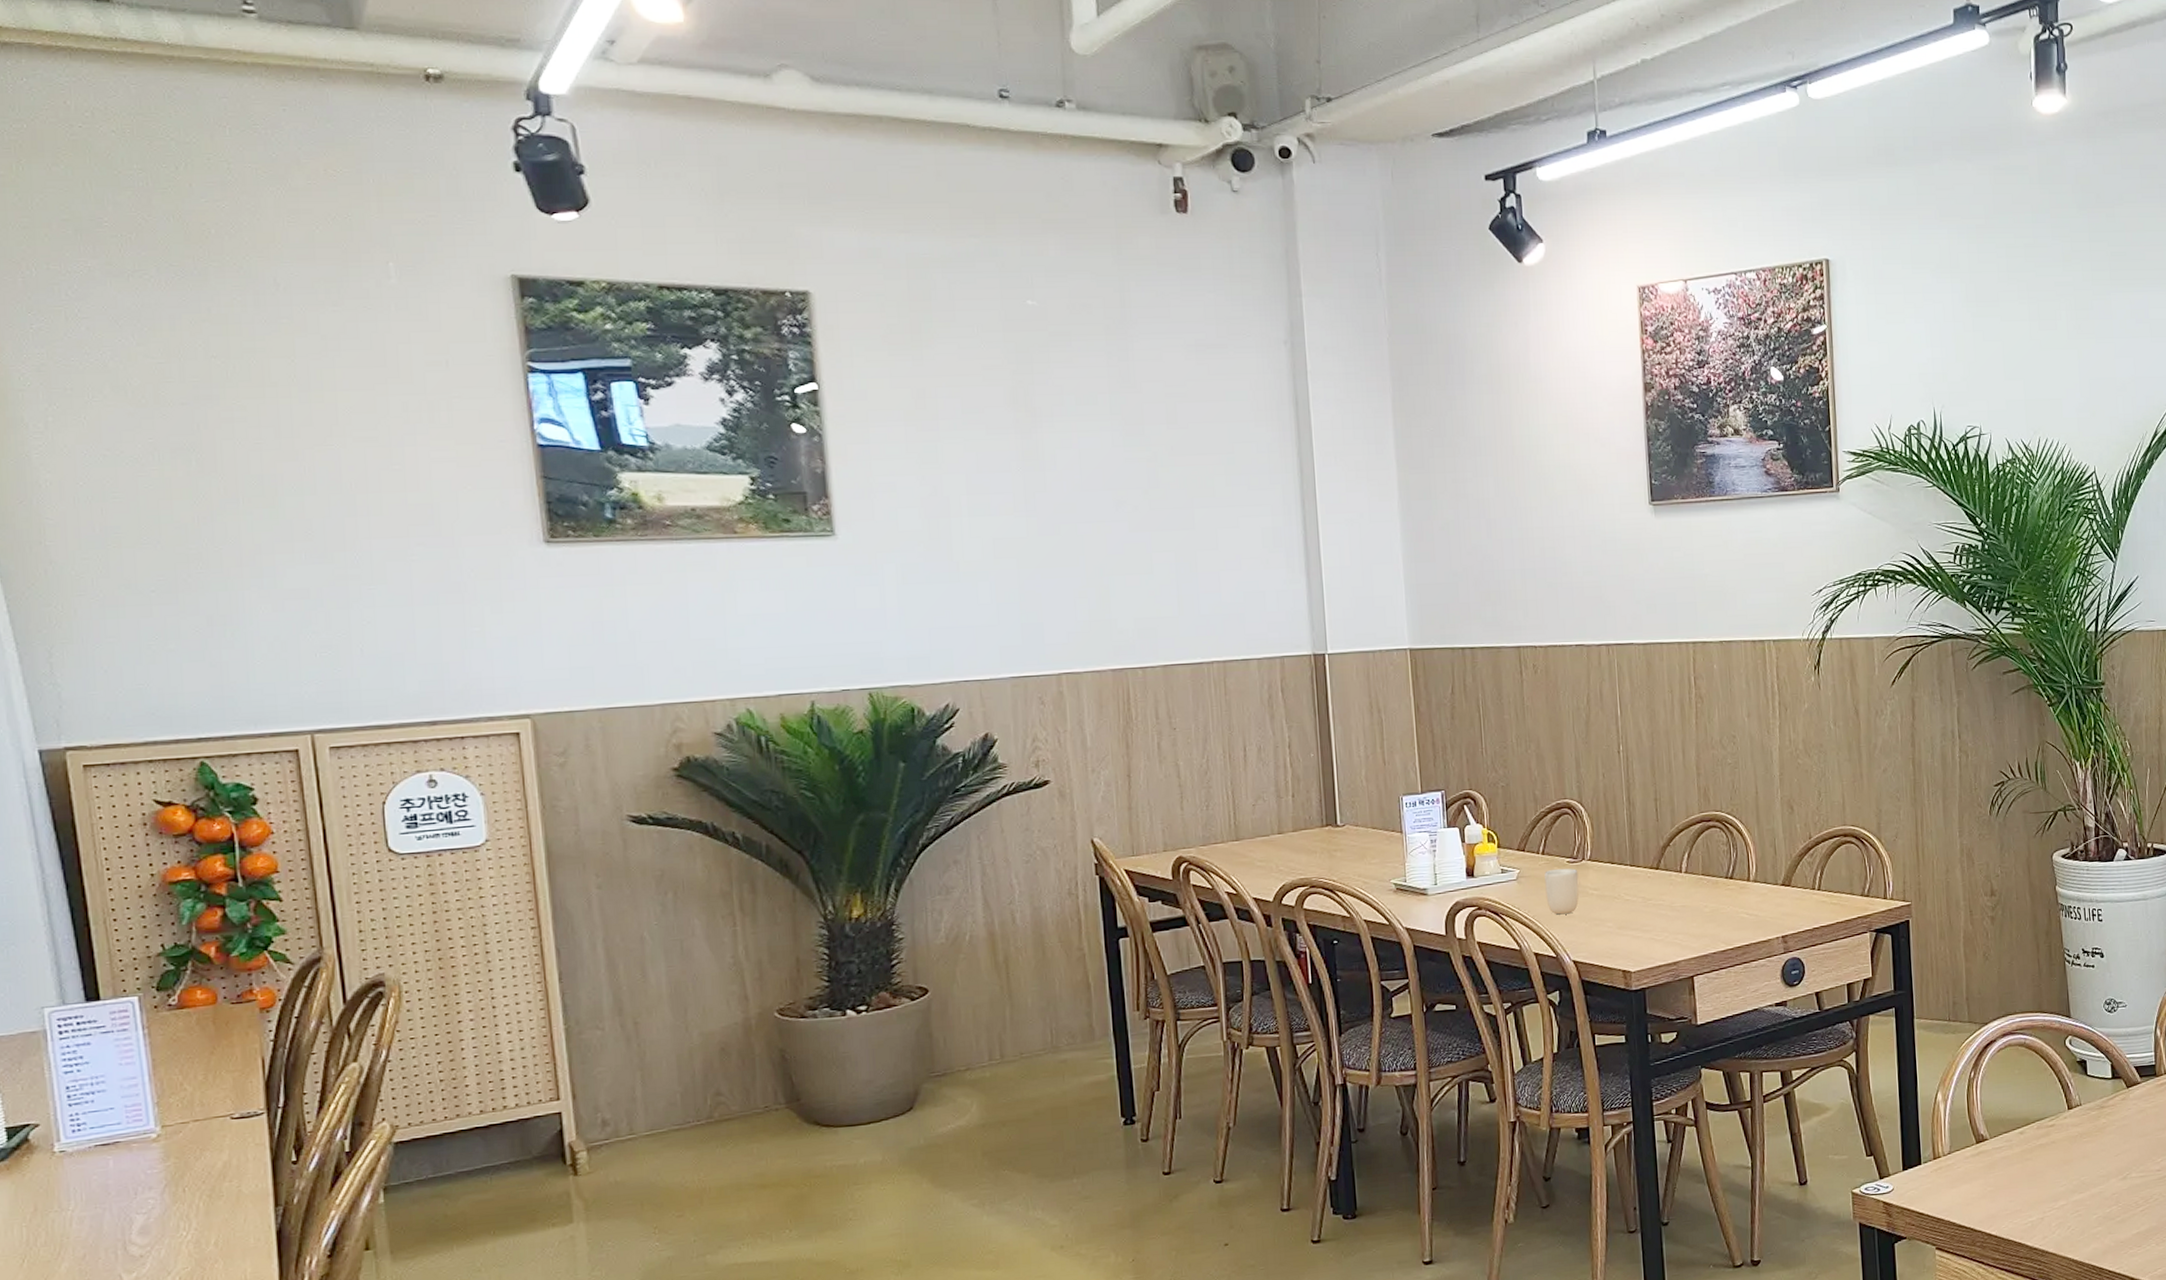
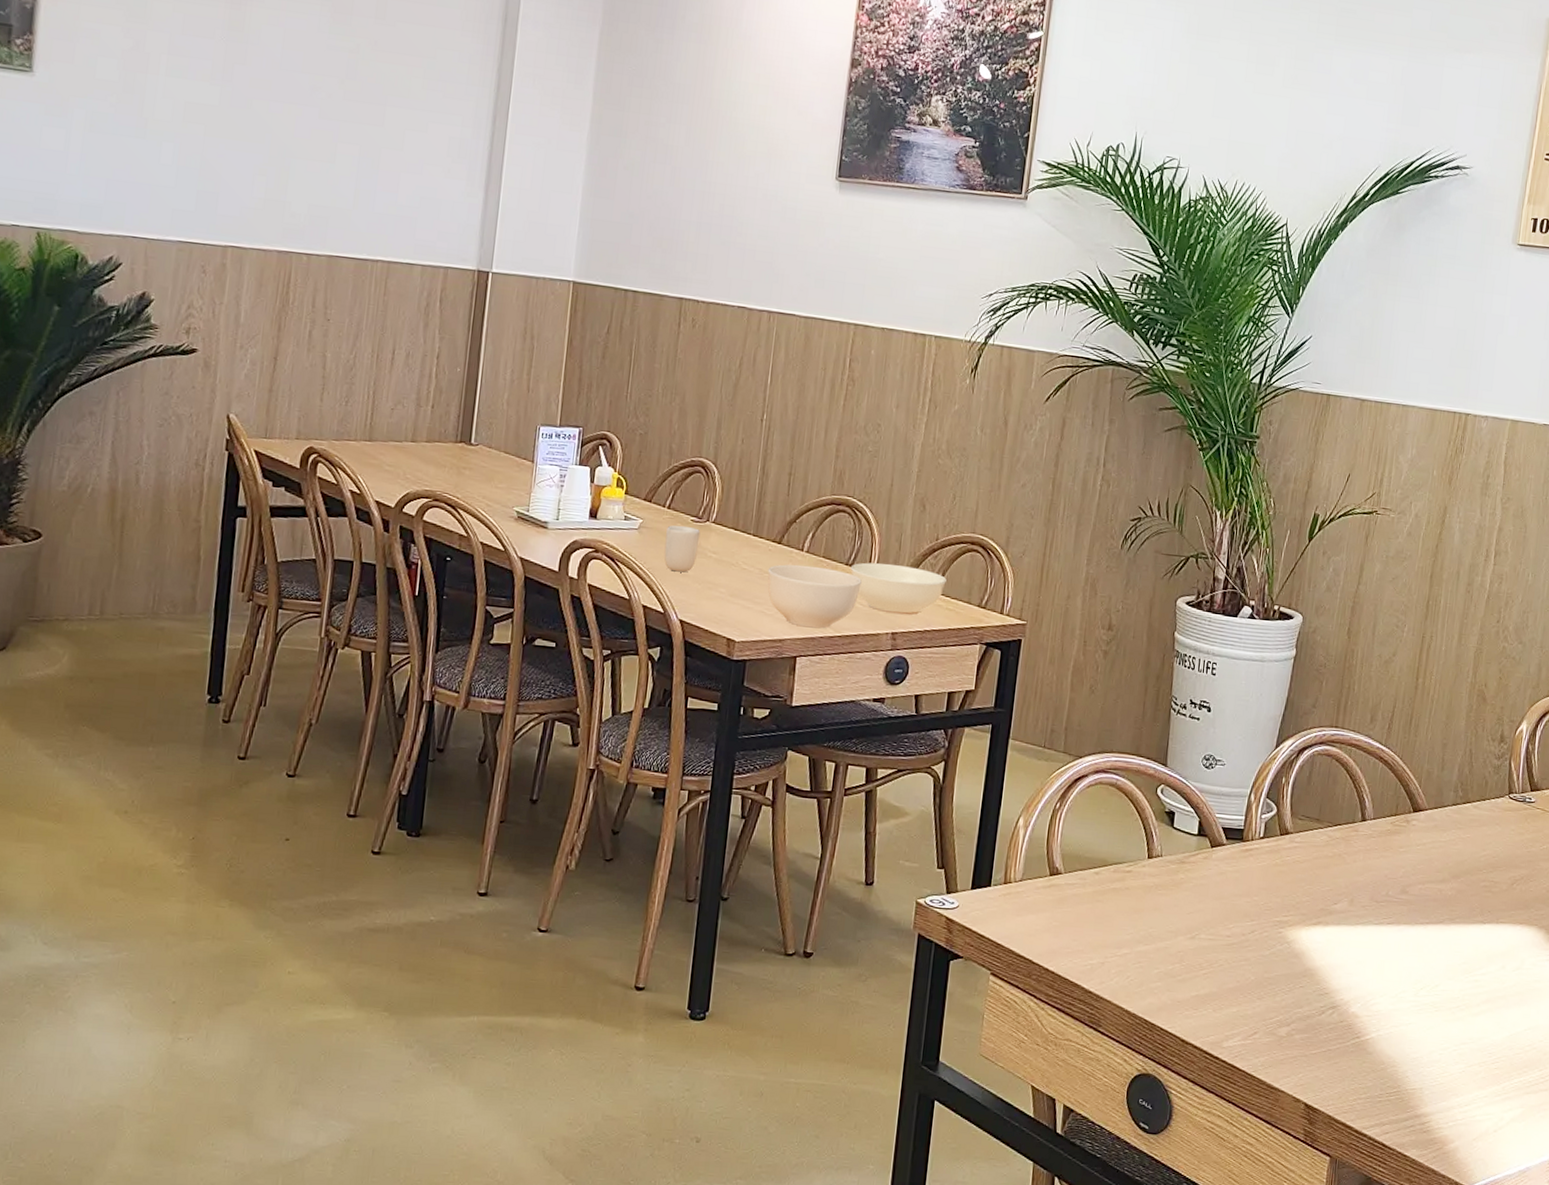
bowl: none [1650,884,1745,946] -> present [767,564,863,629]
bowl: none [1730,868,1827,918] -> present [850,562,948,615]

